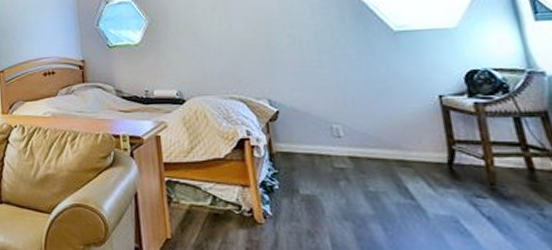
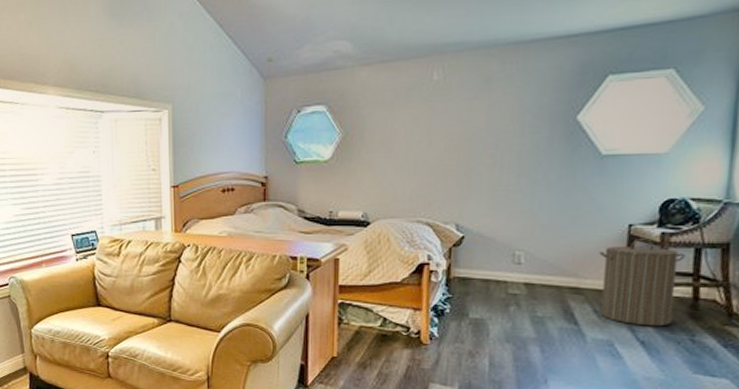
laundry hamper: none [417,109,514,200] -> present [599,239,685,327]

